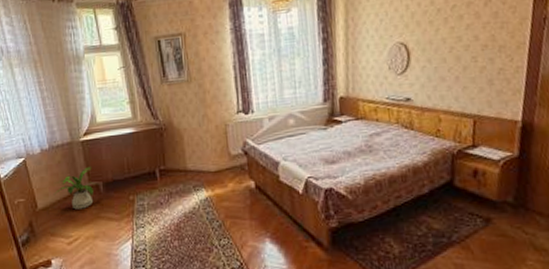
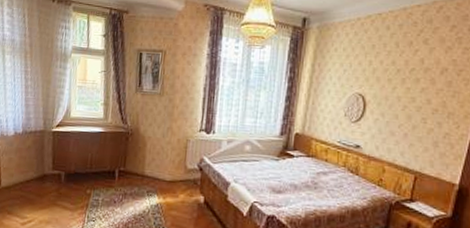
house plant: present [54,166,100,210] -> none [18,156,62,194]

